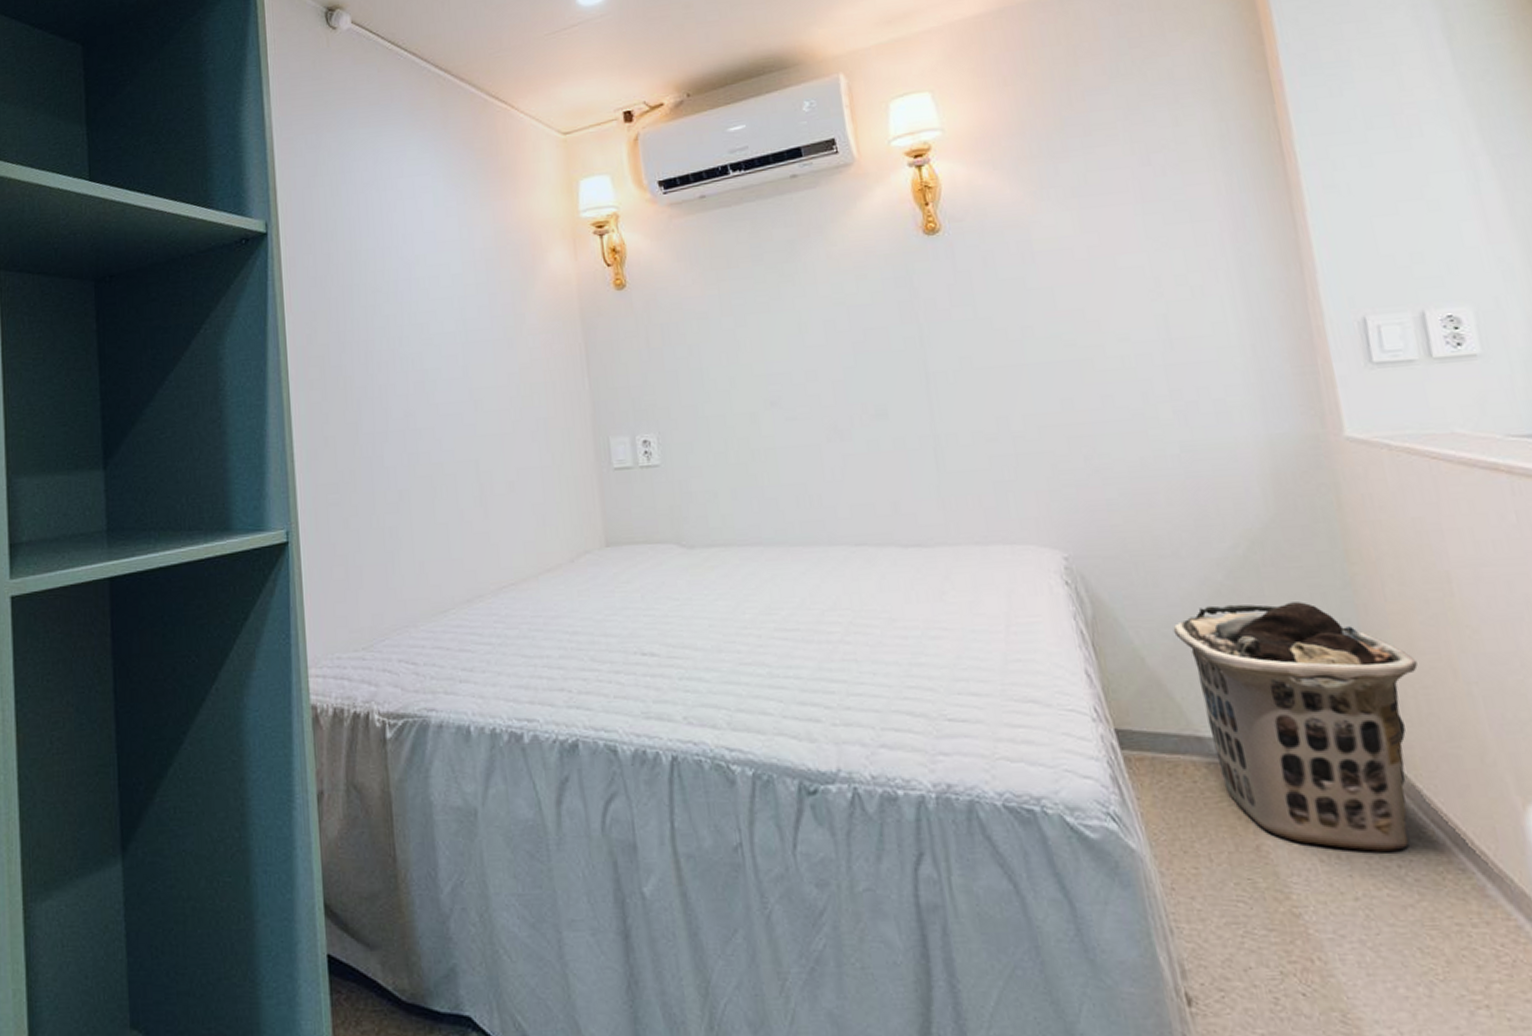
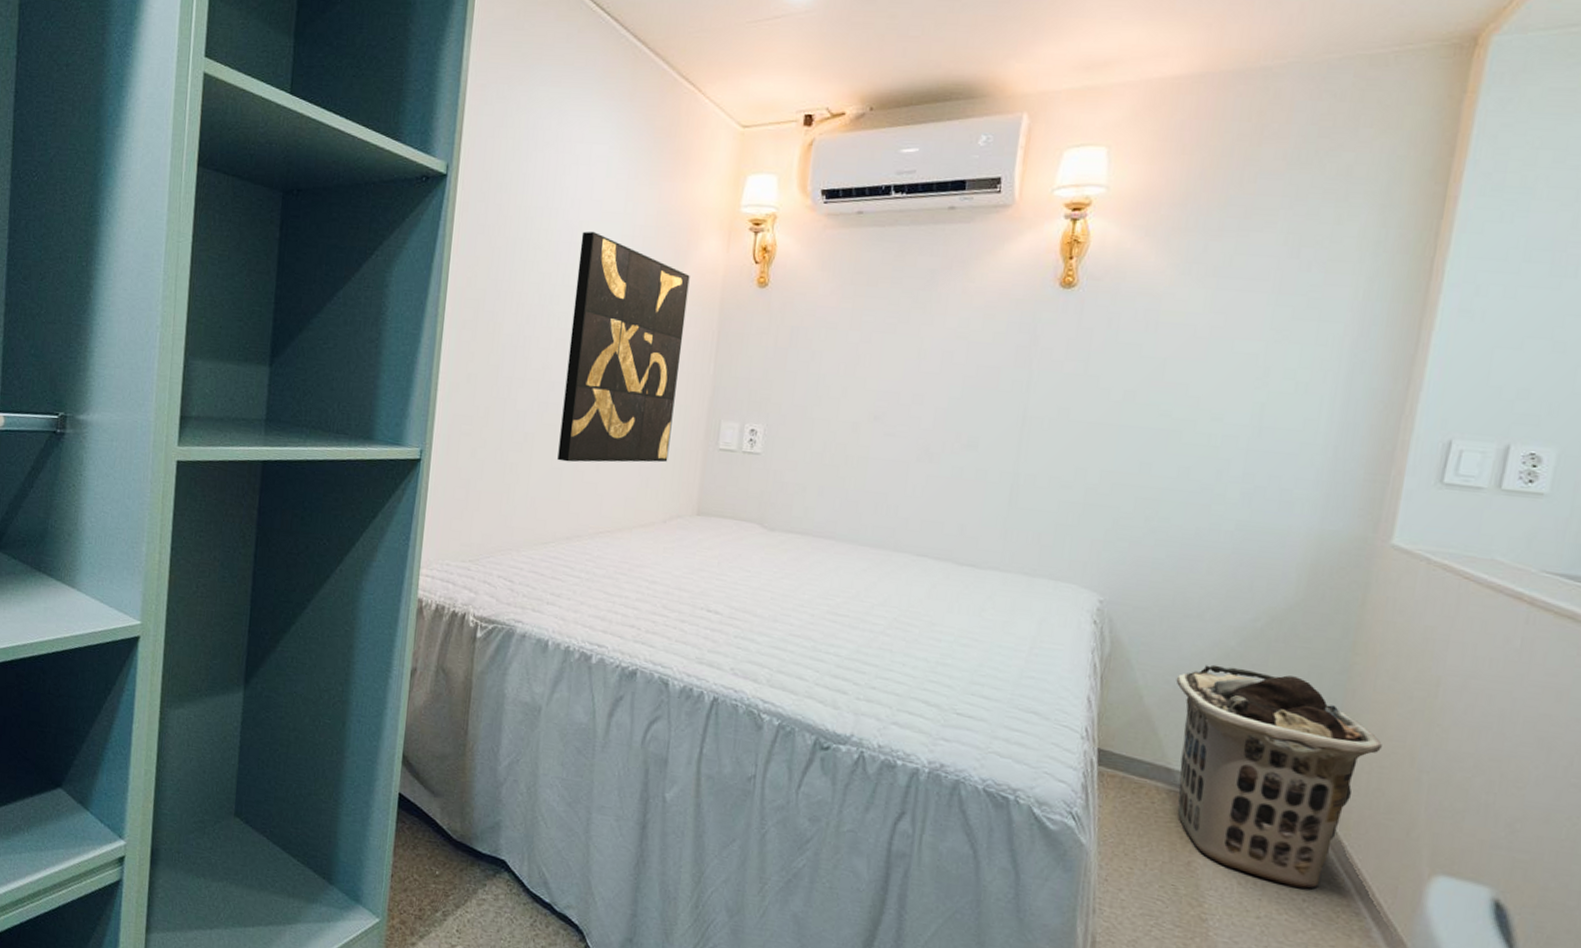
wall art: none [420,263,561,515] -> present [557,231,690,463]

